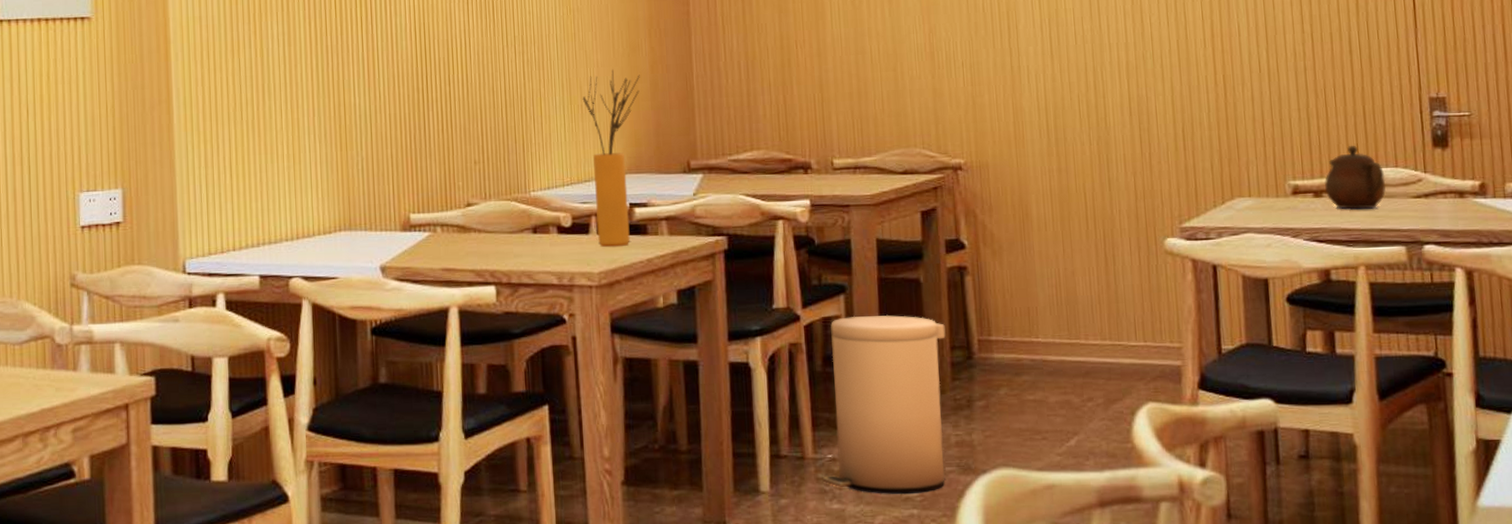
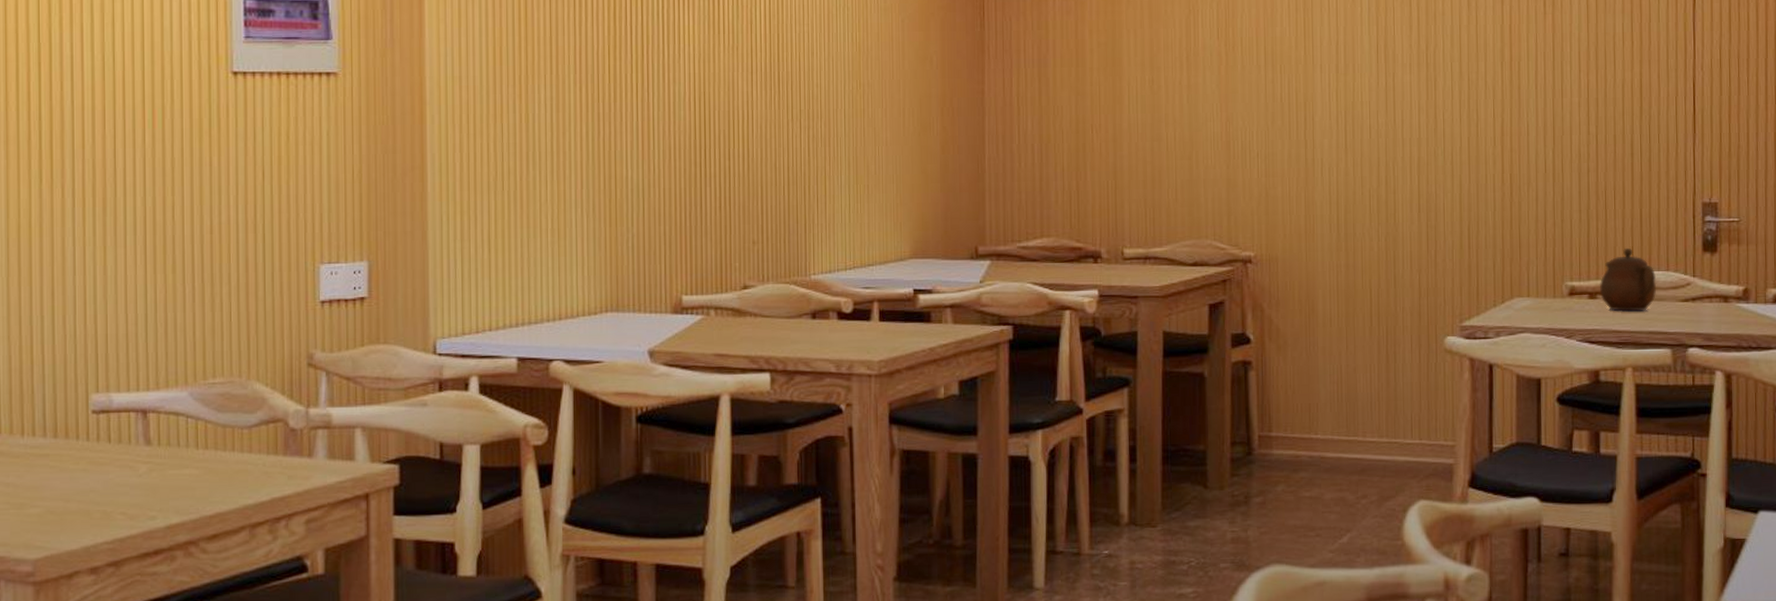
vase: present [582,69,640,248] -> none [869,148,930,335]
pedal bin: present [822,315,946,495] -> none [1097,410,1227,591]

